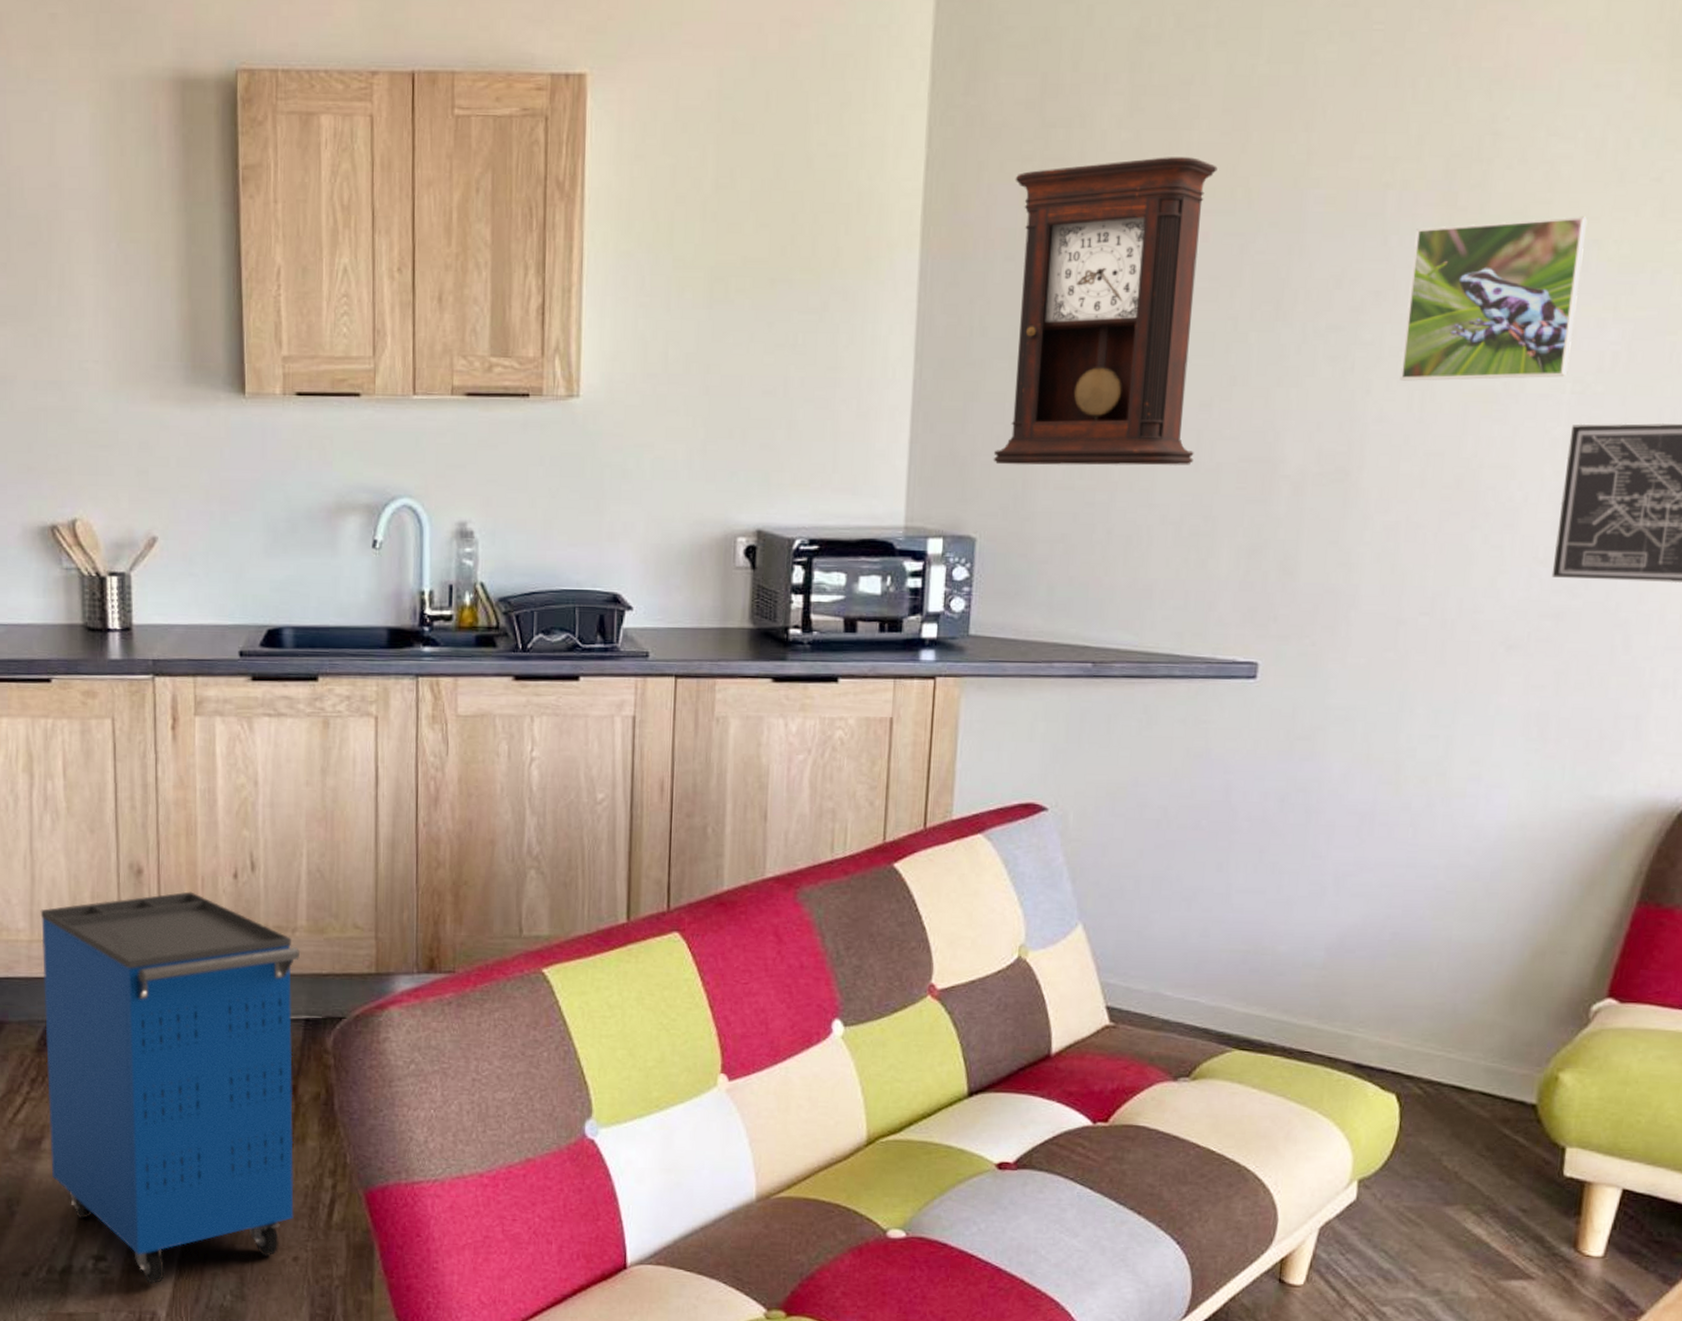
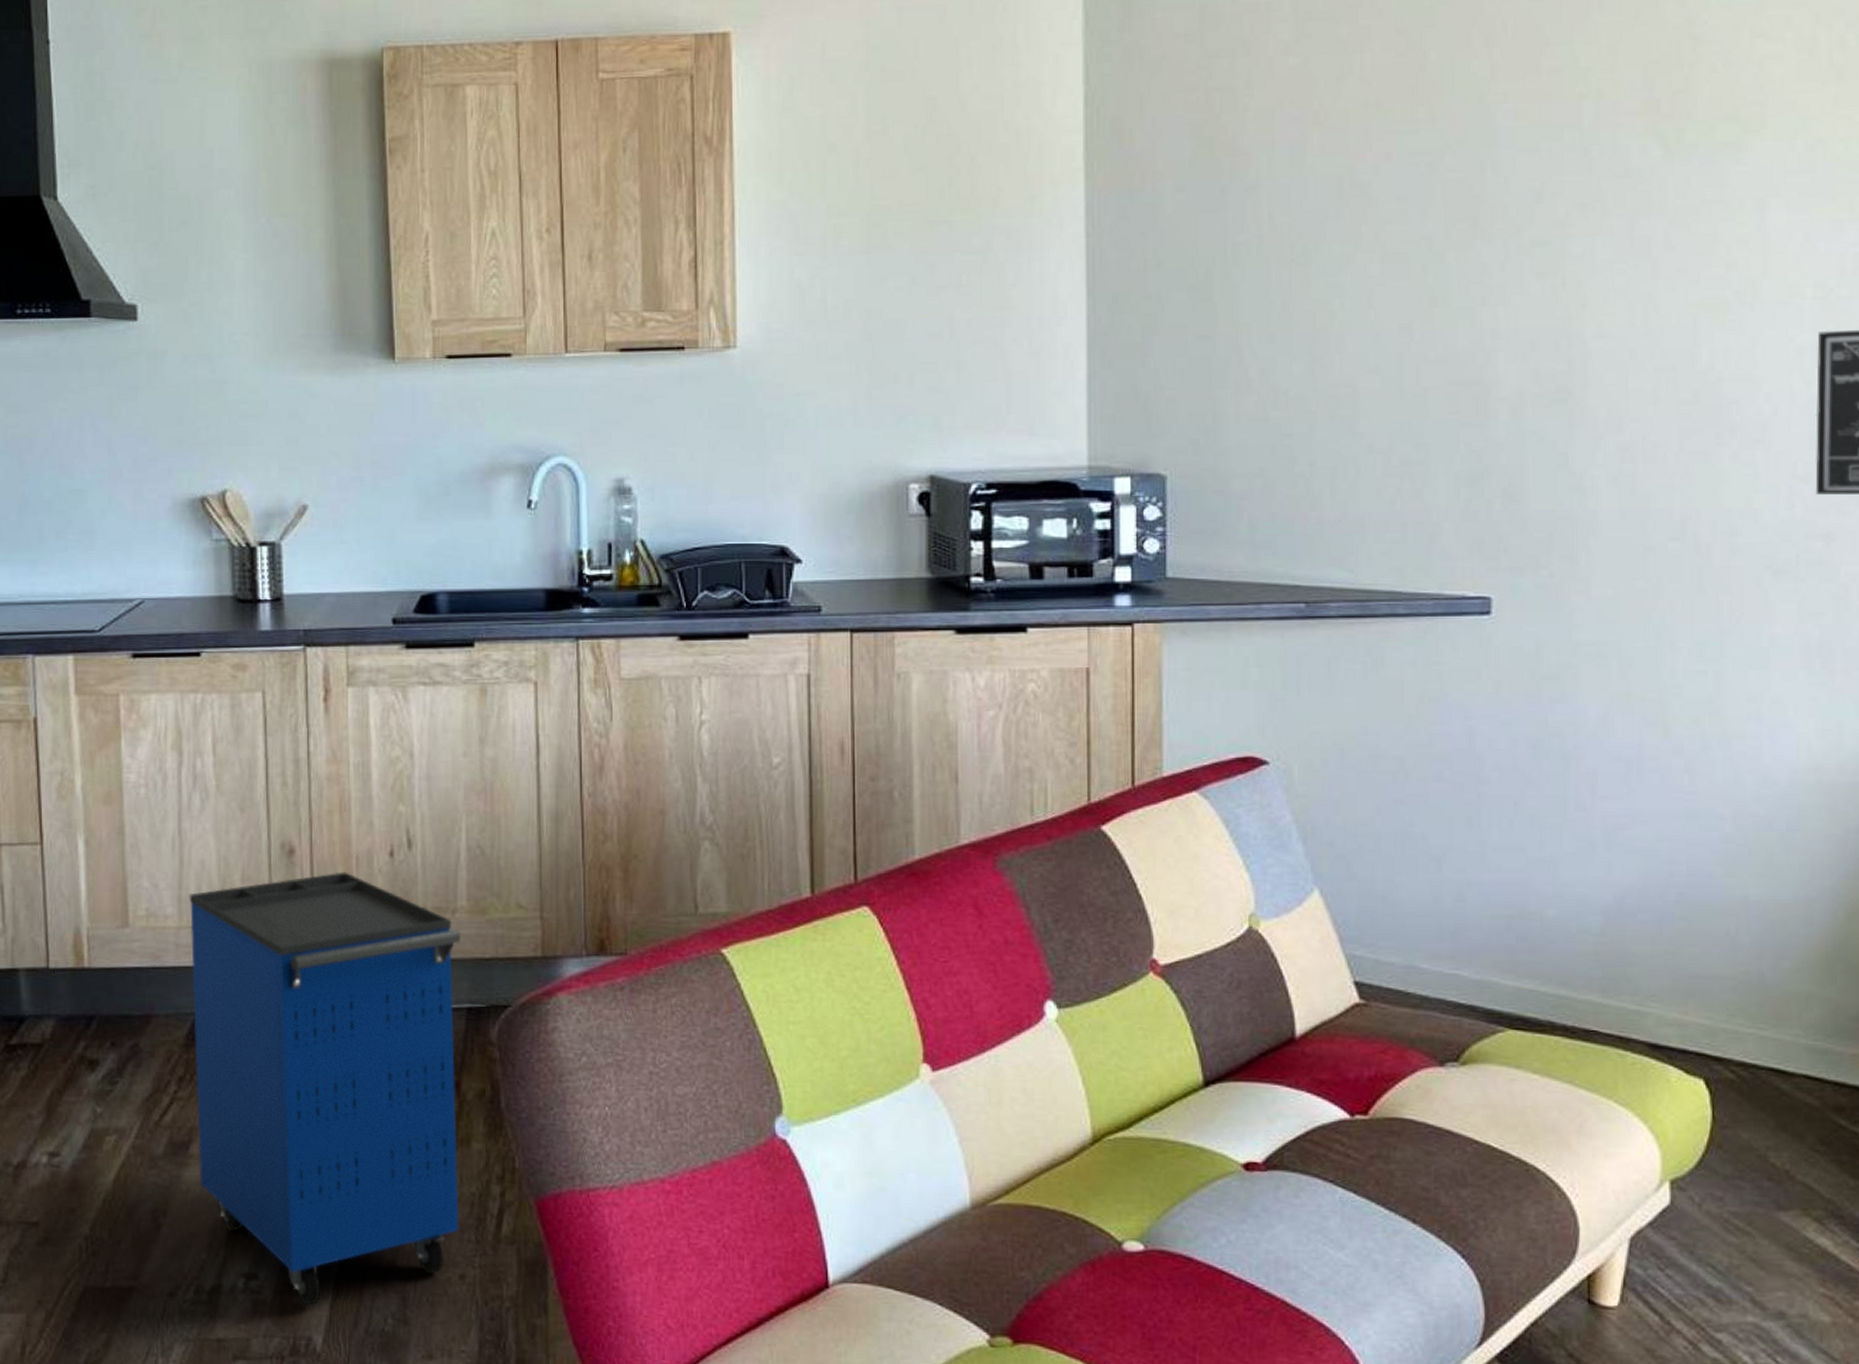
pendulum clock: present [993,157,1218,466] -> none [1178,79,1398,399]
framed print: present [1400,216,1588,381] -> none [1617,116,1808,294]

